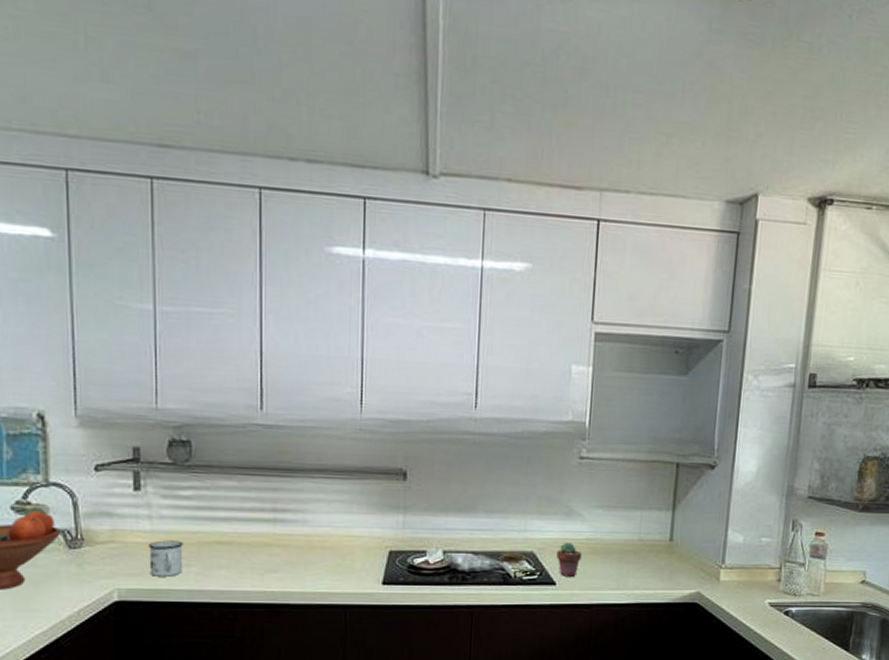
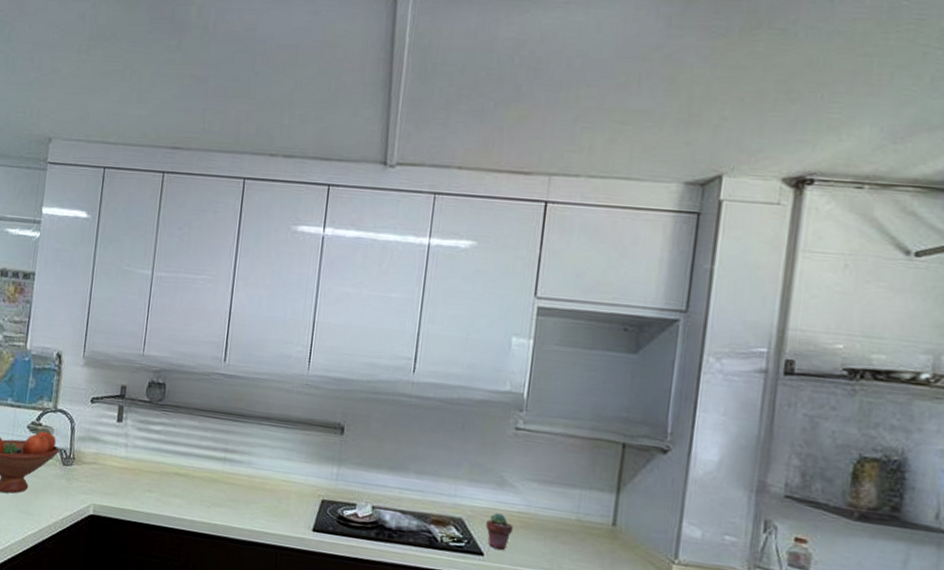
mug: present [149,540,183,577] -> none [119,466,149,499]

